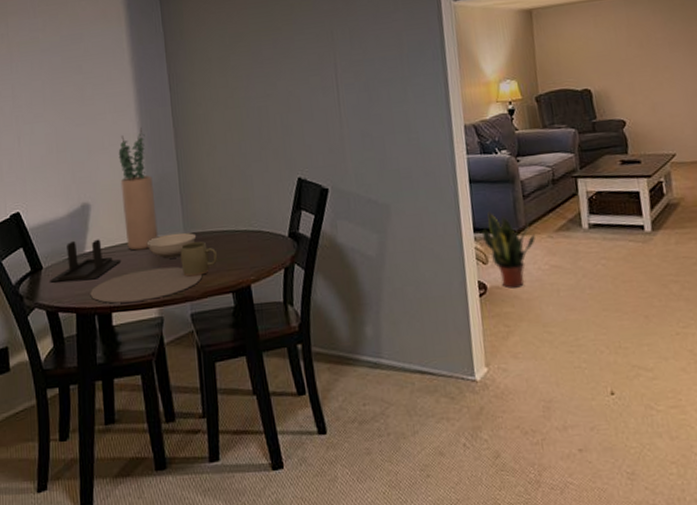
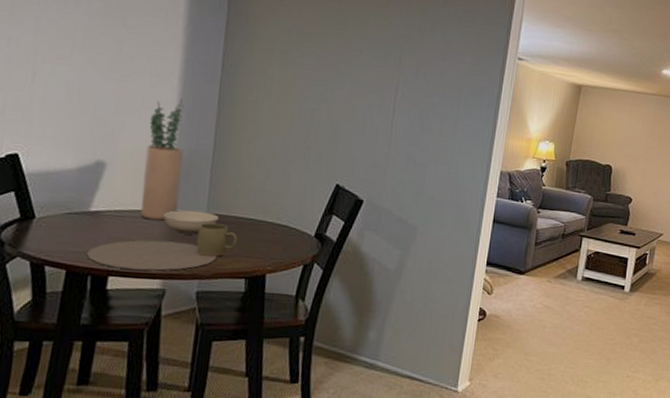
napkin holder: present [50,239,120,283] -> none [41,196,129,240]
potted plant: present [482,211,536,289] -> none [493,250,537,319]

